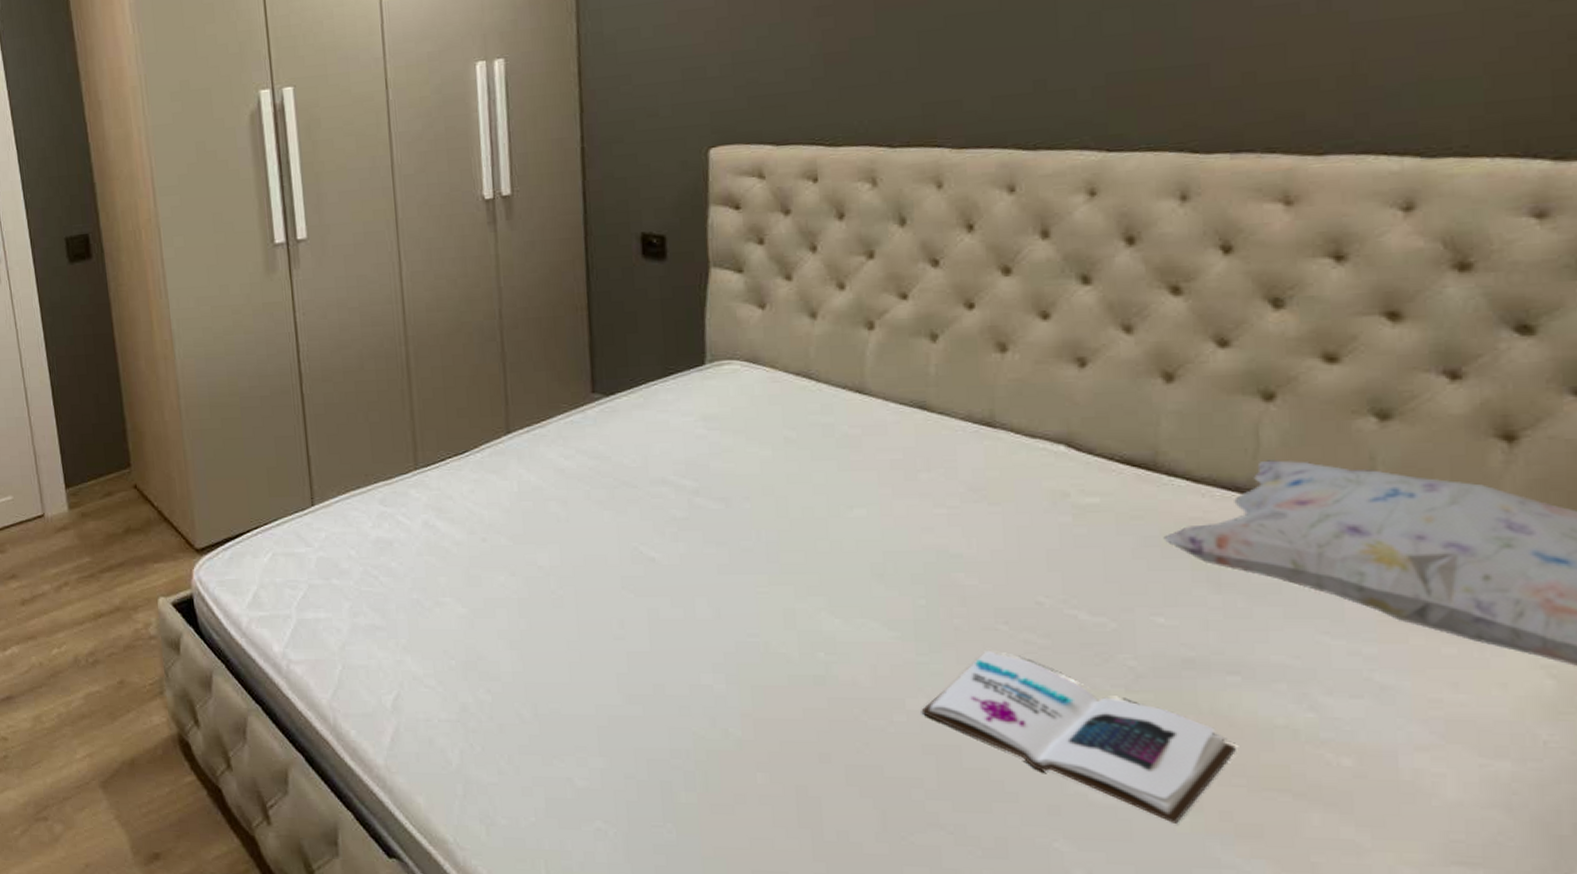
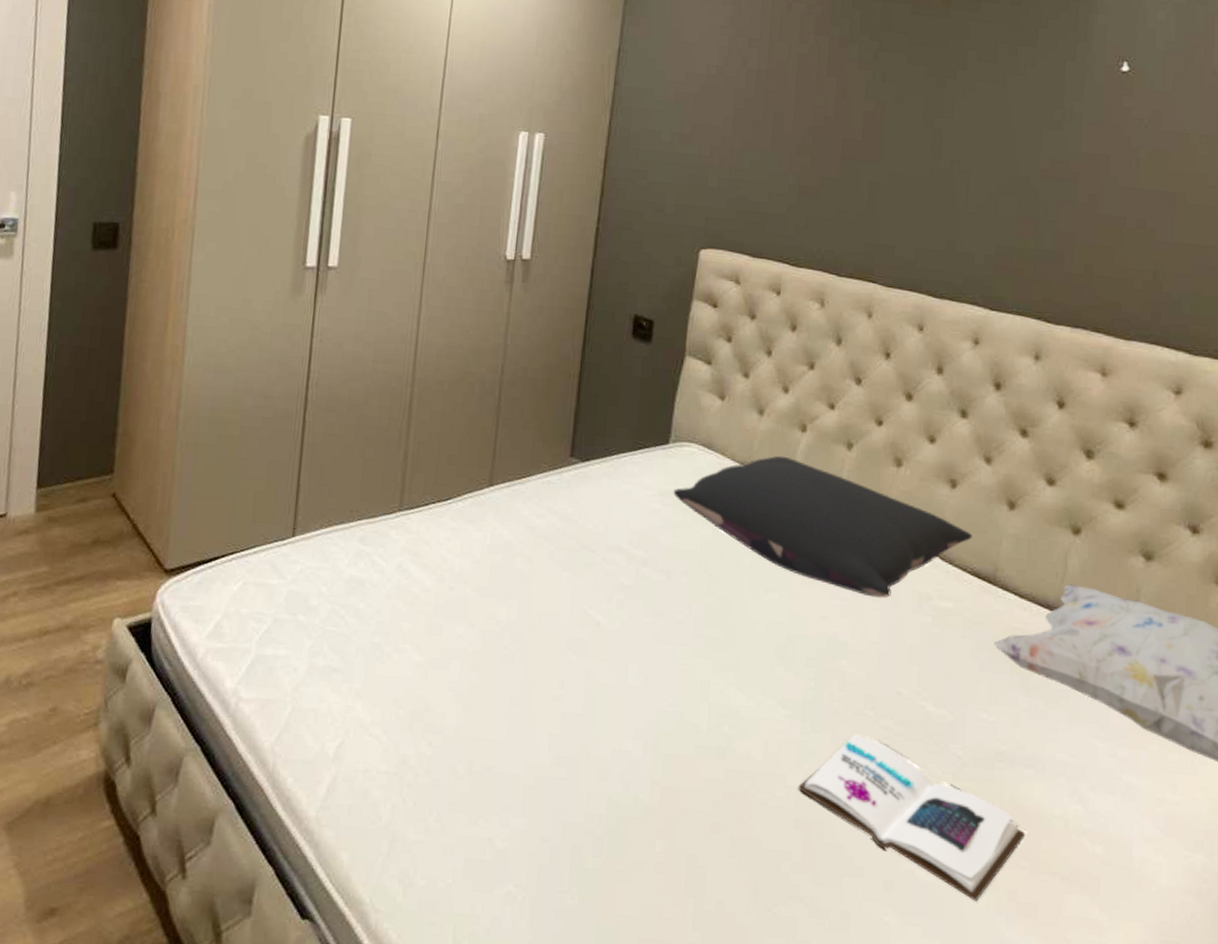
pillow: none [718,359,1117,501] -> present [673,455,973,599]

